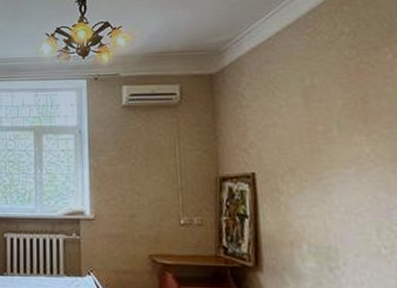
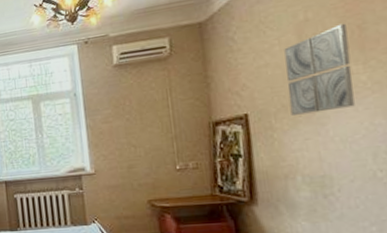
wall art: none [292,93,359,180] -> present [284,23,355,115]

